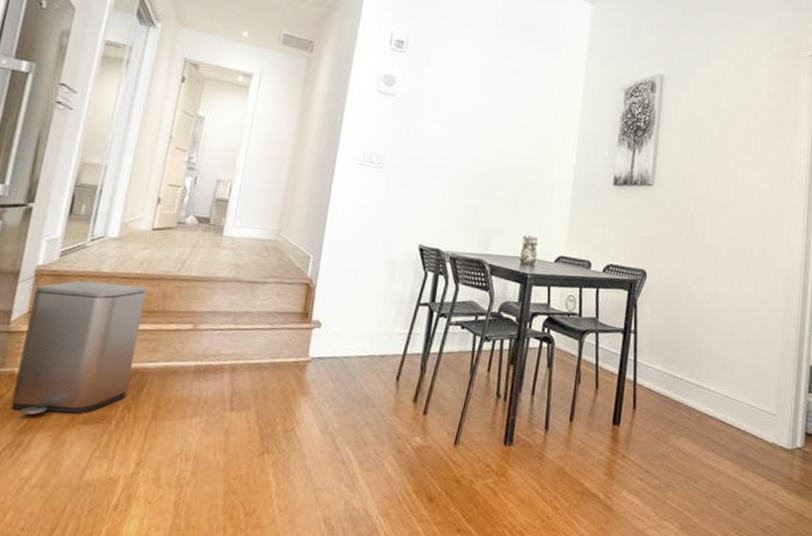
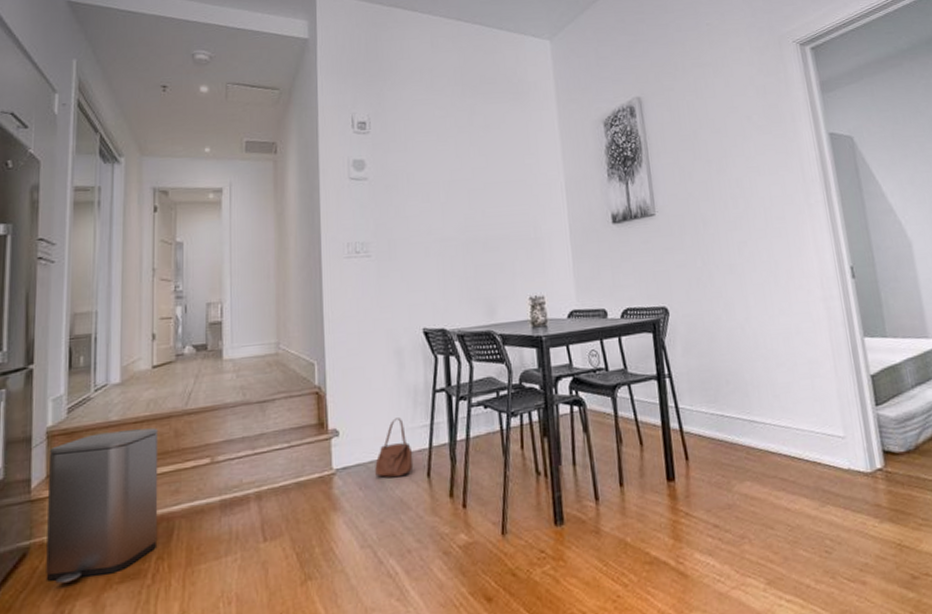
handbag: none [348,321,387,376] -> present [375,417,414,478]

